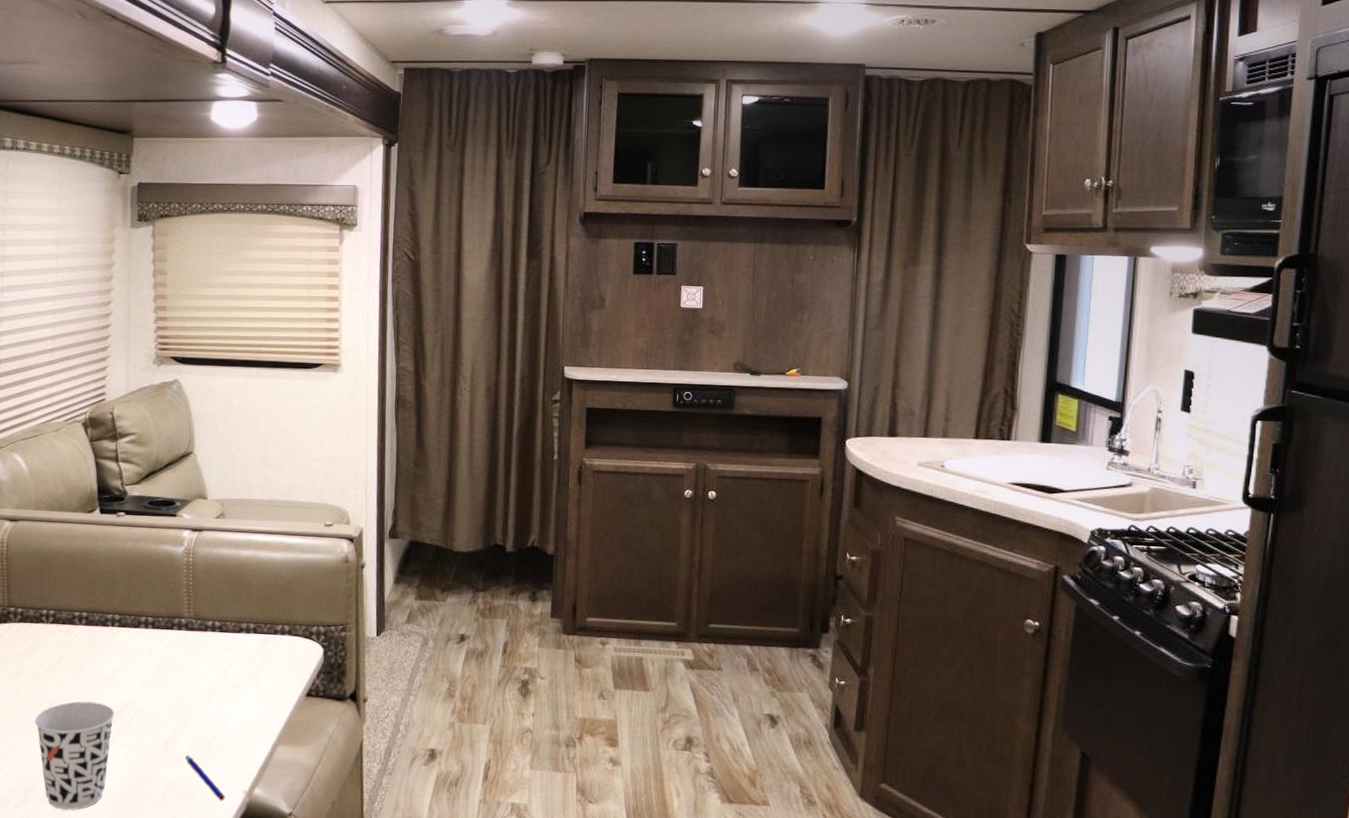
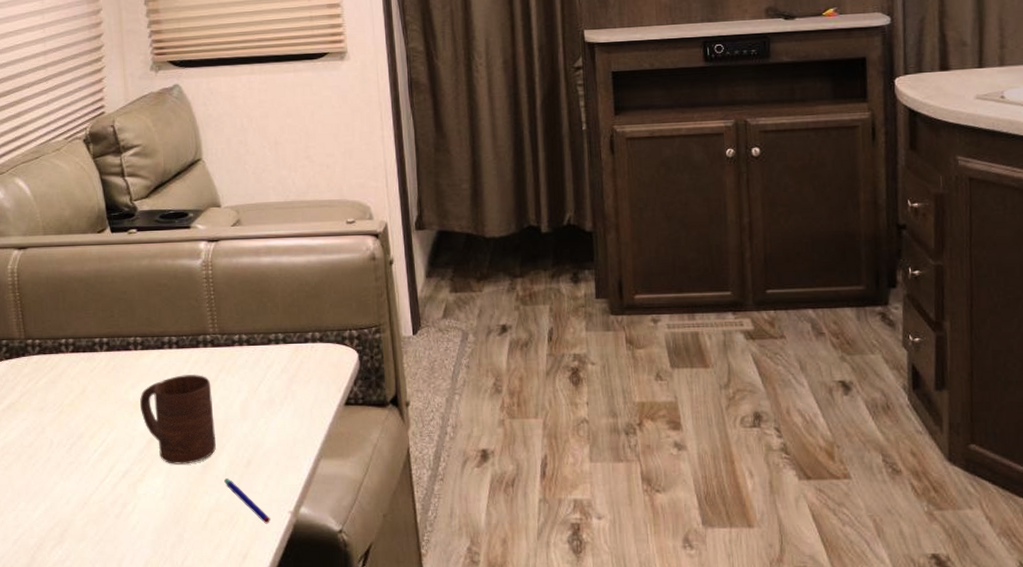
cup: present [35,701,115,810] -> none [64,431,147,546]
cup: none [112,654,182,739] -> present [140,374,216,464]

